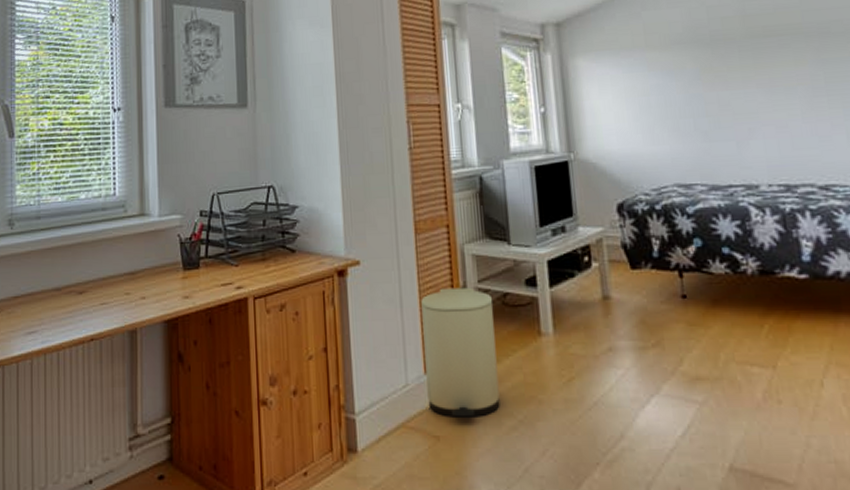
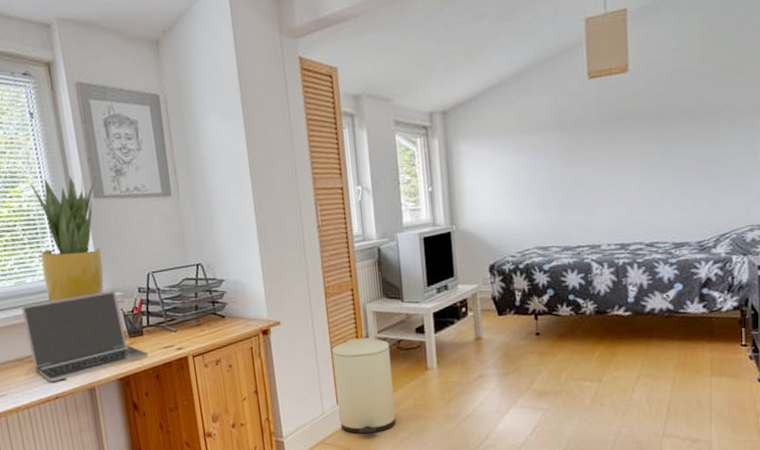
laptop: none [70,212,203,320] -> present [22,290,149,383]
planter: none [97,83,170,223] -> present [26,176,104,303]

